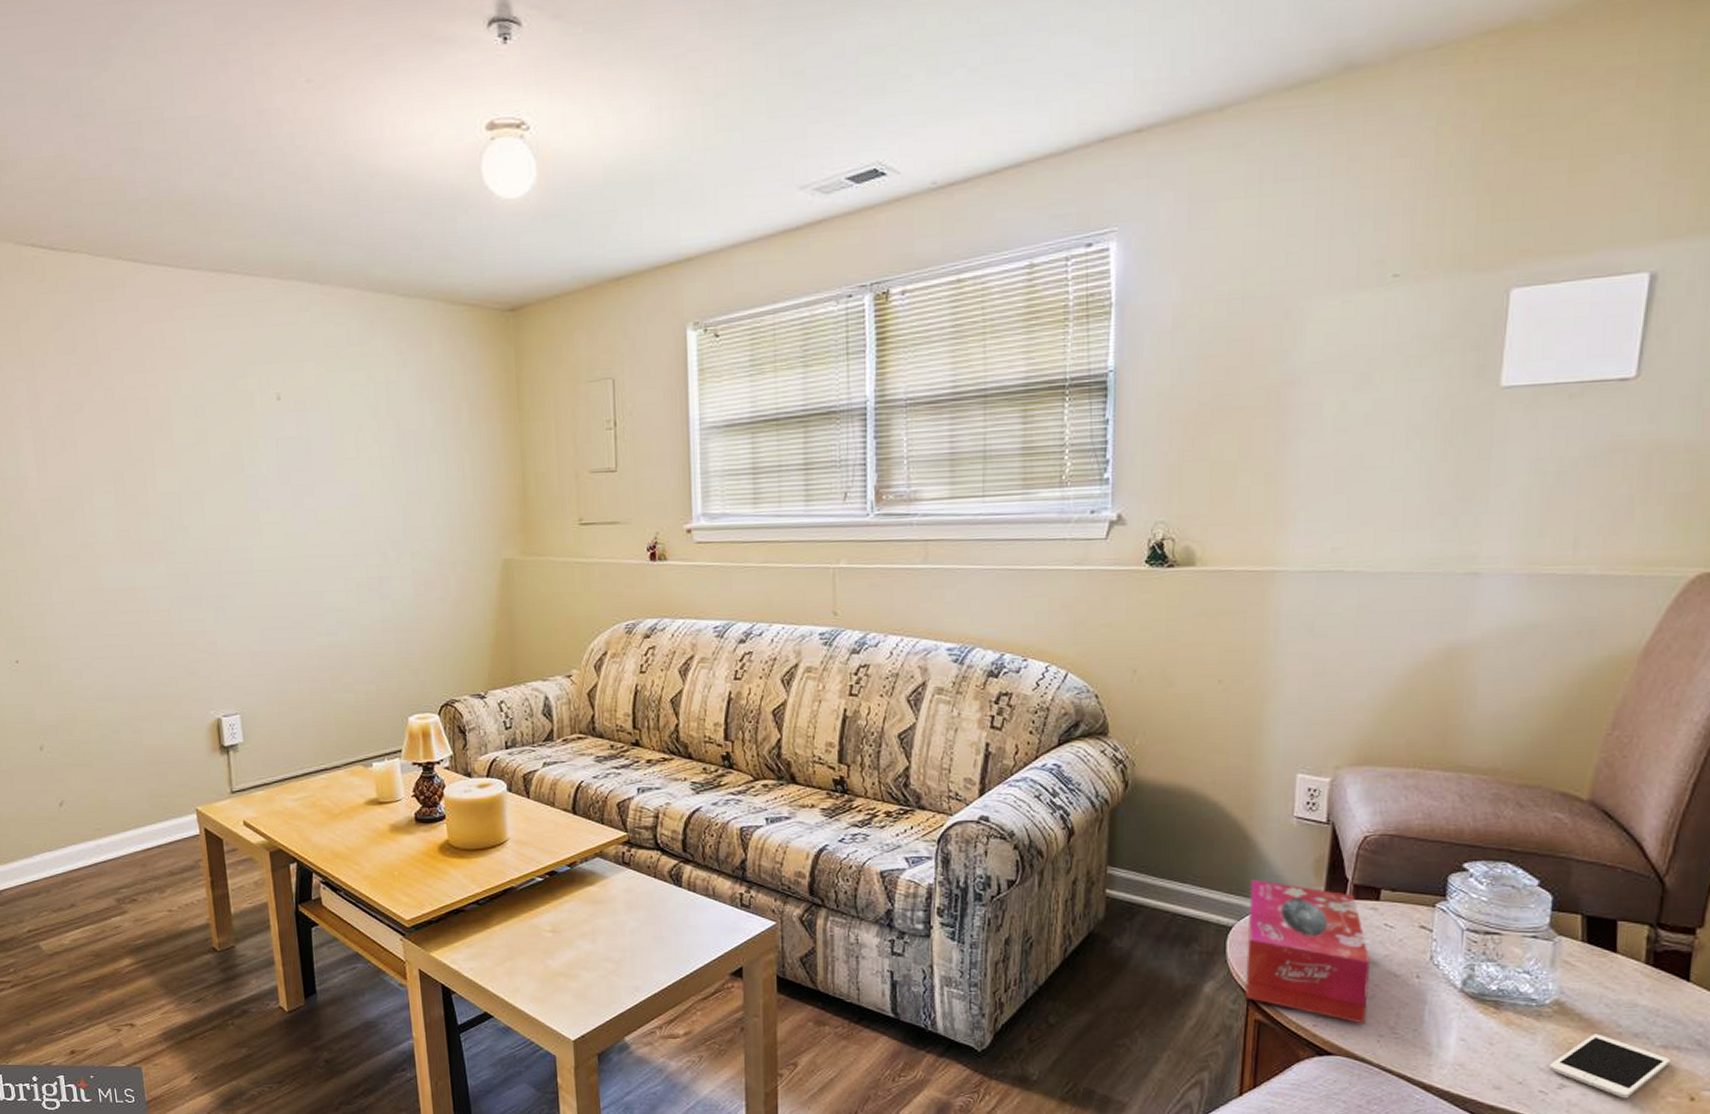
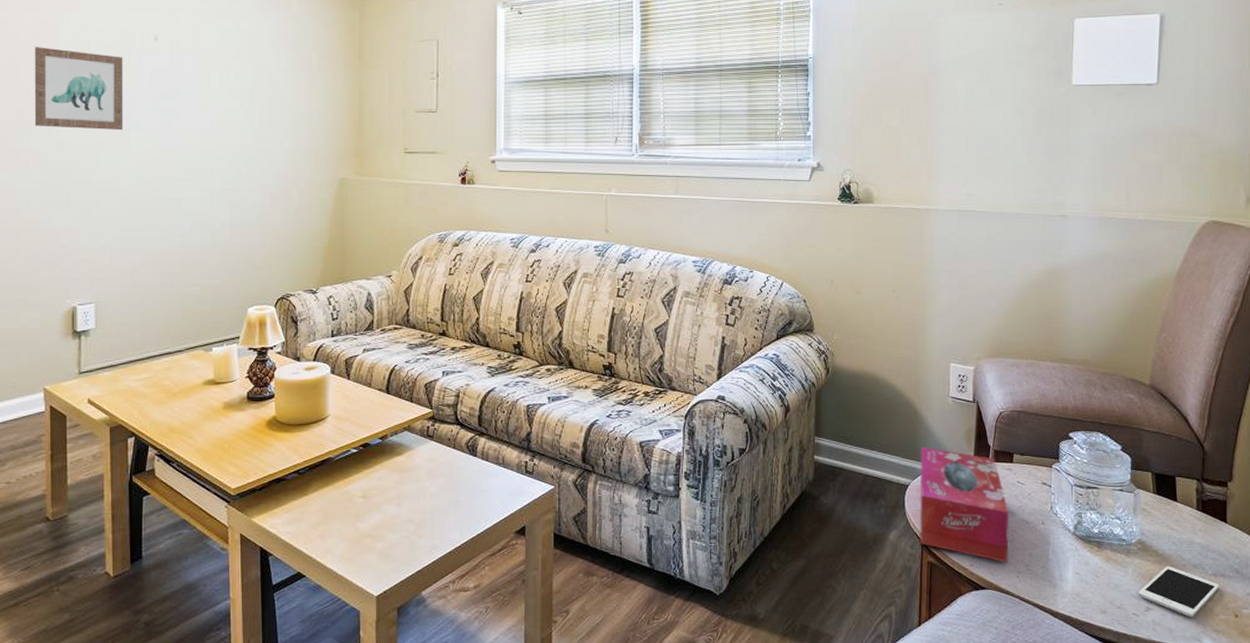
wall art: none [145,416,253,513] -> present [34,47,124,131]

